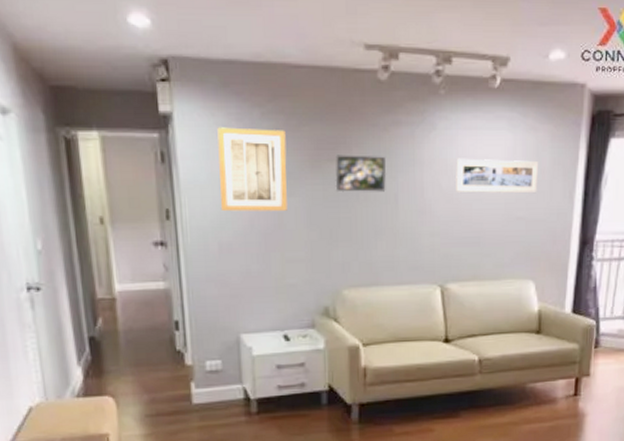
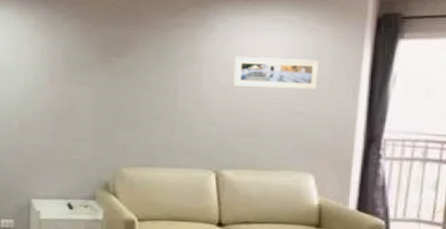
wall art: present [217,127,287,212] -> none [24,28,82,97]
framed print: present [335,155,386,192] -> none [121,51,167,84]

